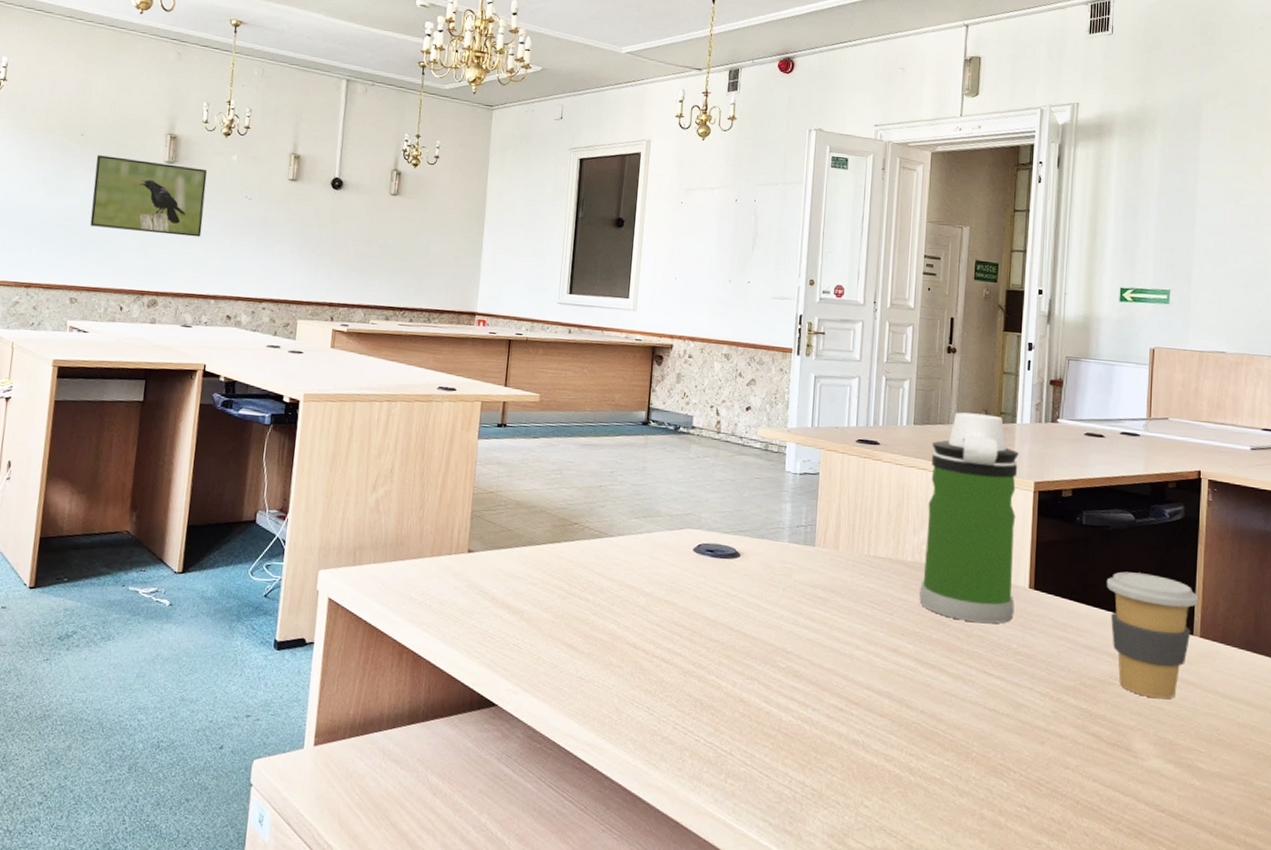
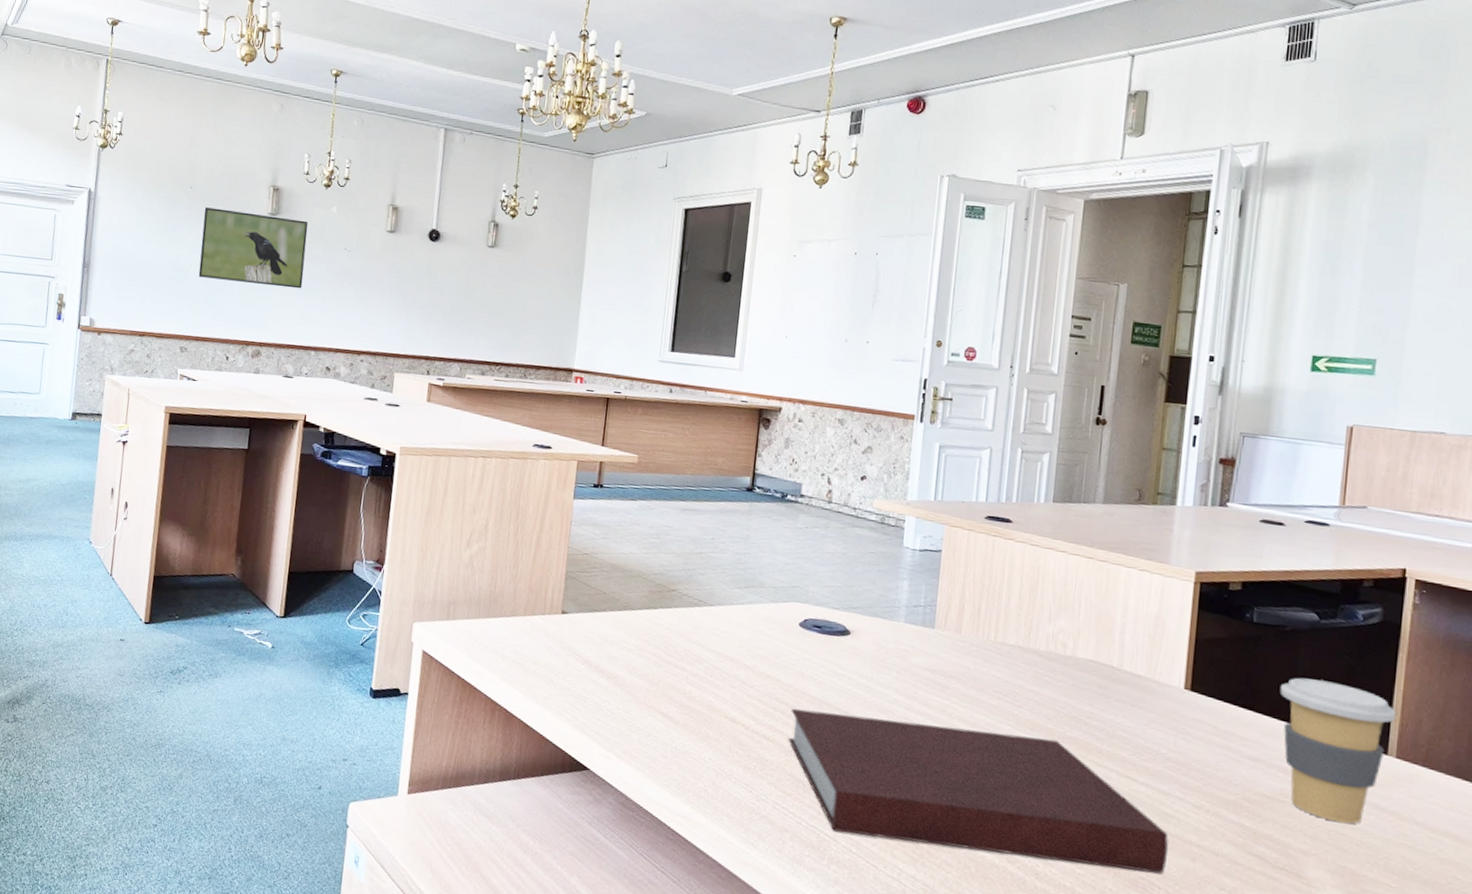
notebook: none [685,630,1021,759] -> present [788,708,1169,874]
water bottle: present [919,412,1019,624] -> none [1053,490,1178,726]

